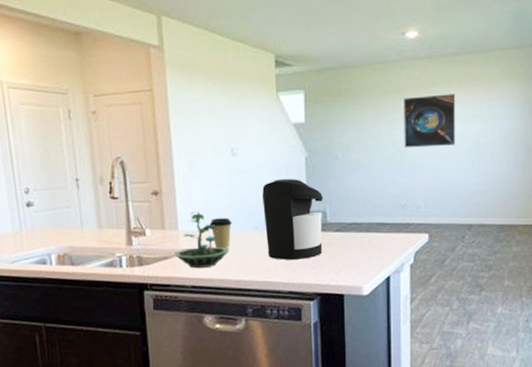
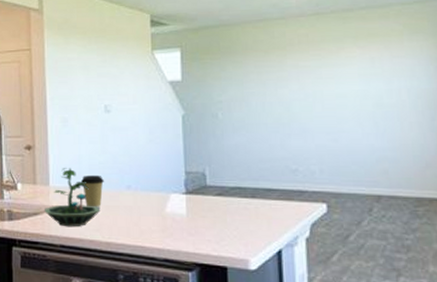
coffee maker: present [262,178,323,260] -> none [136,136,202,224]
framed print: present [404,94,456,148] -> none [290,51,354,108]

